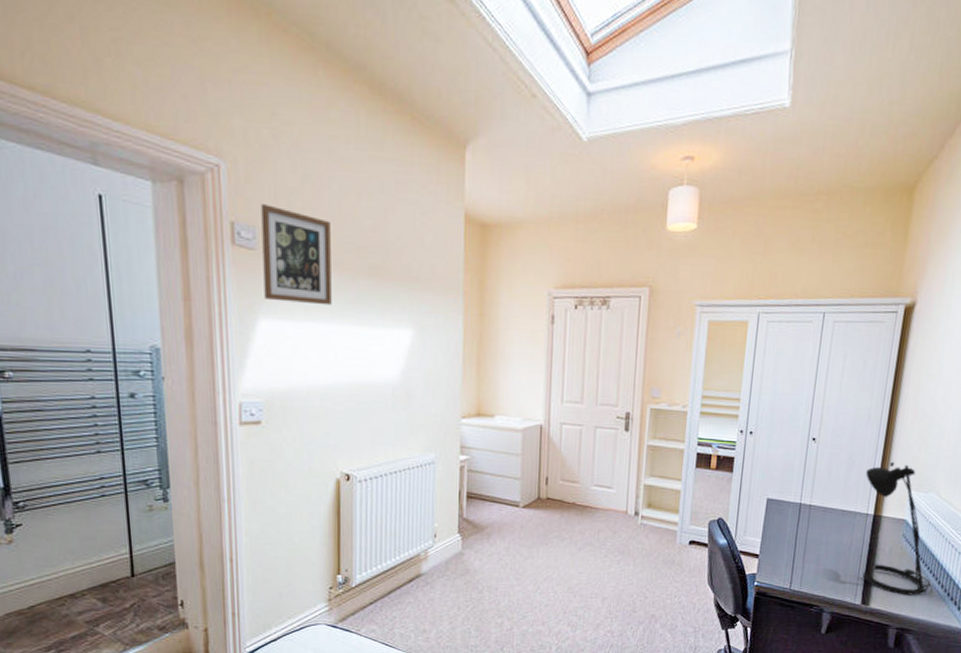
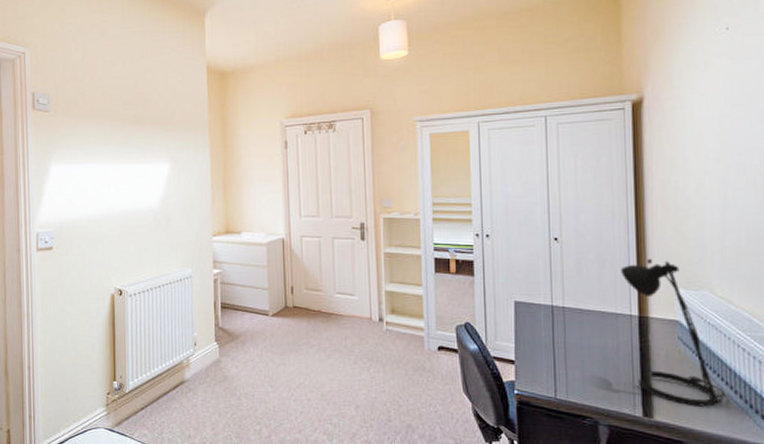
picture frame: present [261,204,332,306] -> none [53,77,106,150]

